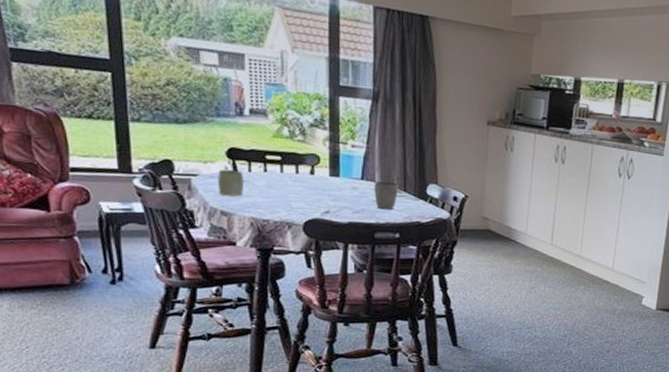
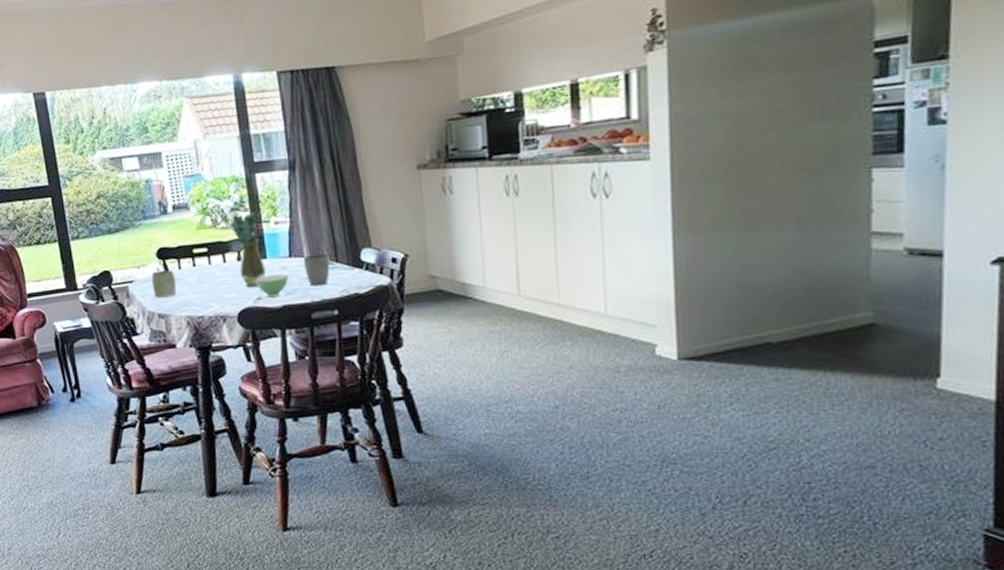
vase: none [307,127,337,200] -> present [230,211,266,287]
bowl: none [325,192,358,214] -> present [255,274,289,298]

